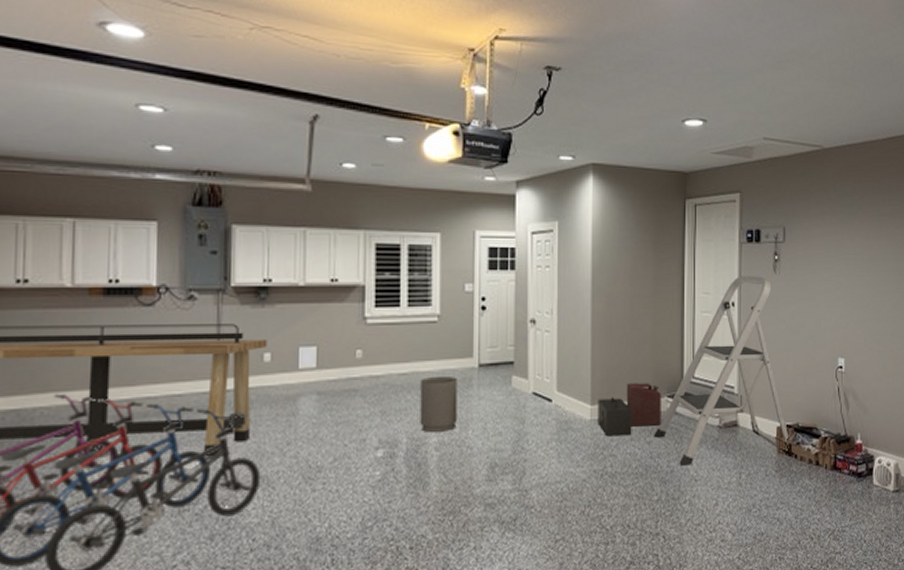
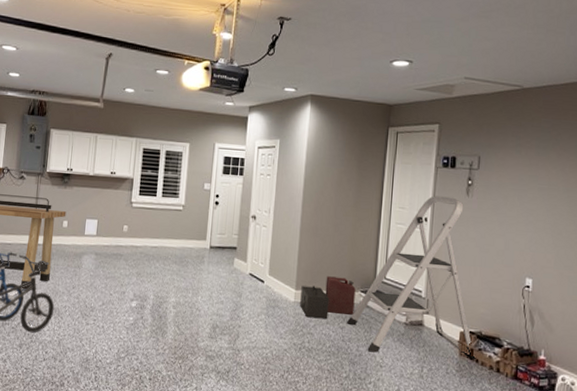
trash can: present [420,375,457,432] -> none [164,251,193,295]

